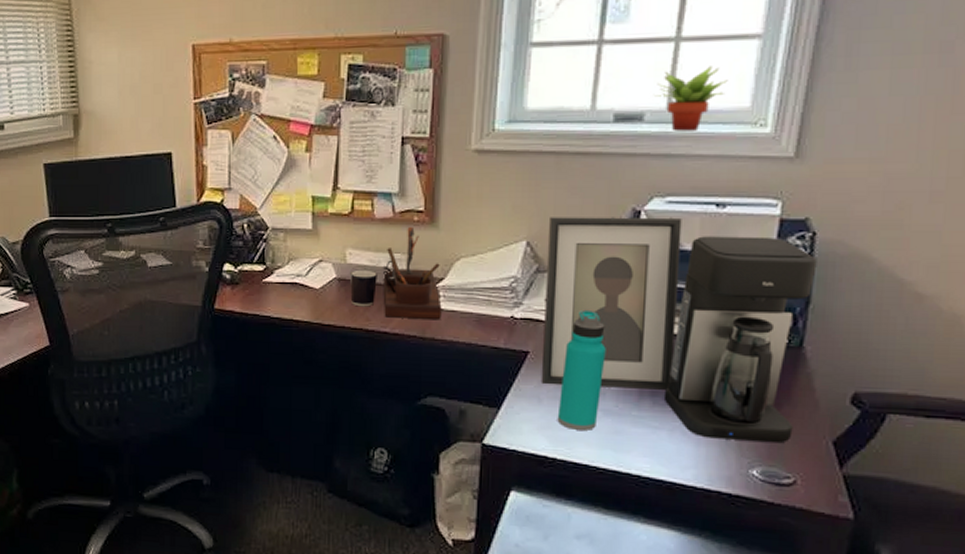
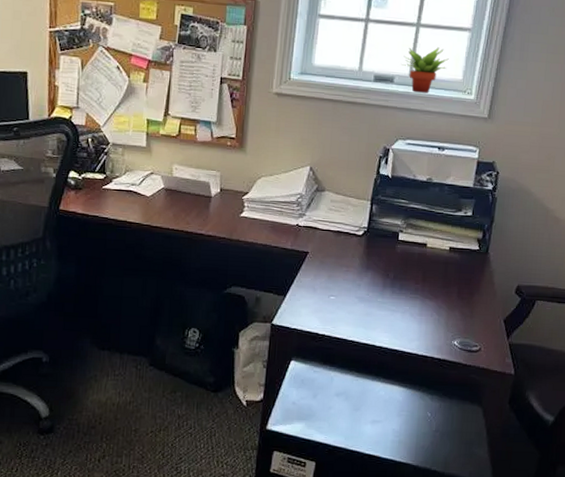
mug: present [349,269,377,307] -> none [174,182,197,213]
desk organizer: present [382,226,442,319] -> none [201,149,246,225]
picture frame: present [540,217,682,390] -> none [316,149,416,283]
water bottle: present [557,309,606,430] -> none [326,221,362,313]
coffee maker: present [663,236,818,442] -> none [399,170,499,321]

